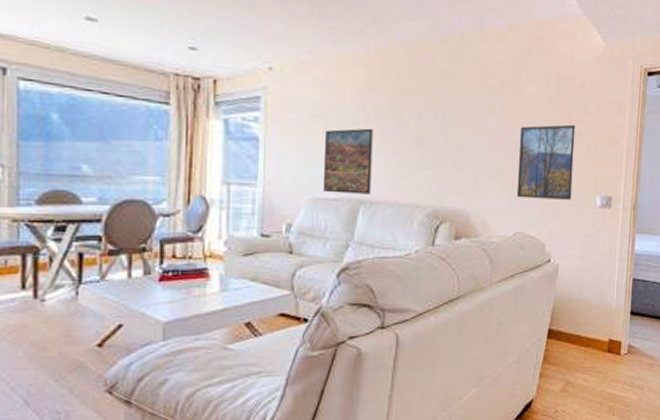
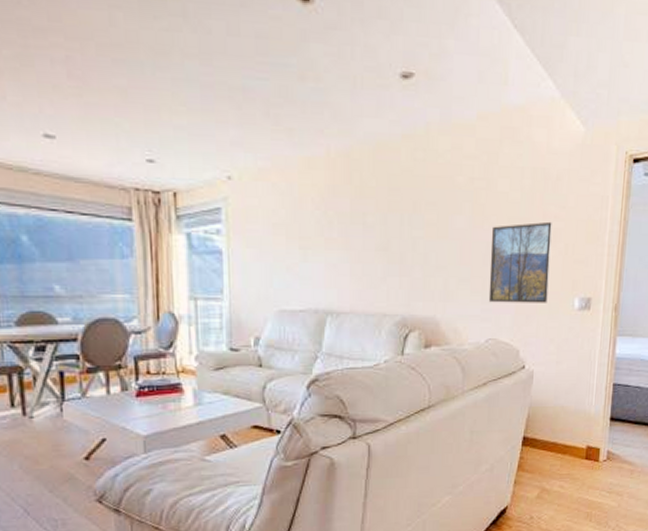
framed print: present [324,128,373,195] -> none [289,236,337,305]

